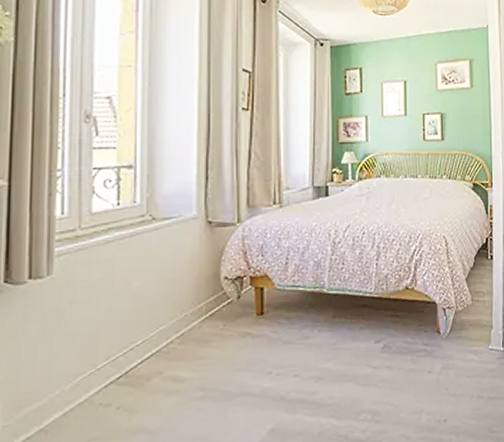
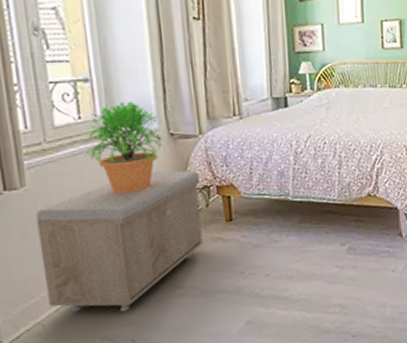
storage bench: none [56,260,234,417] -> present [35,170,203,312]
potted plant: none [117,188,201,284] -> present [82,101,164,194]

